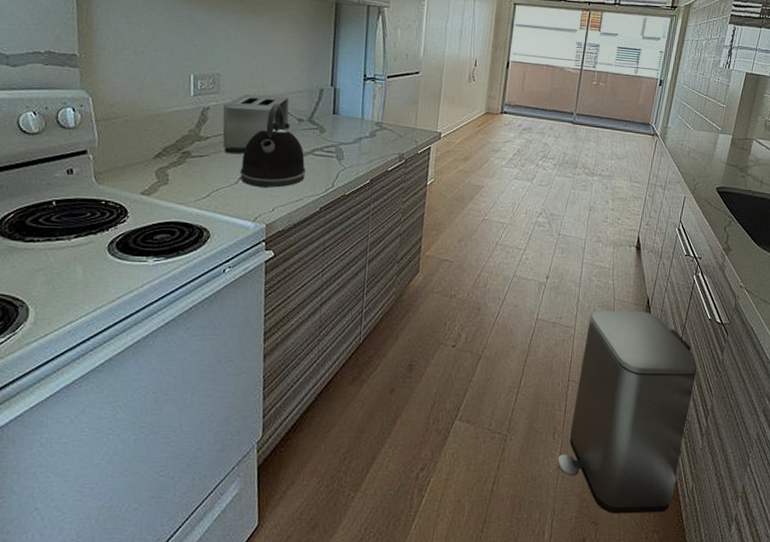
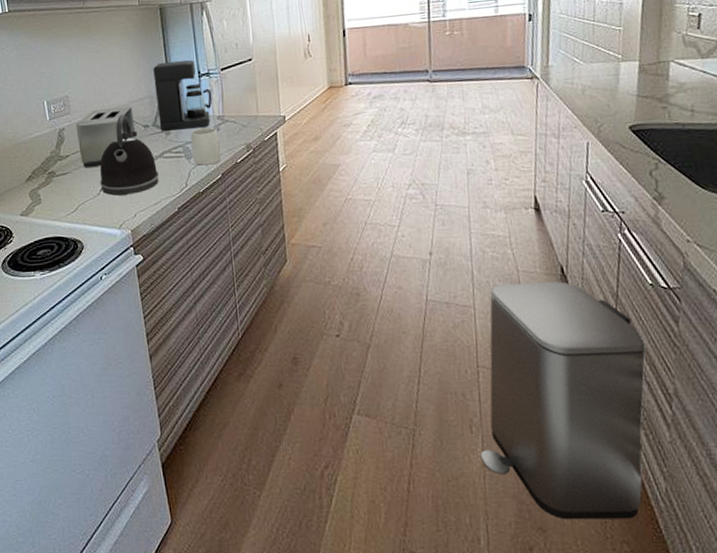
coffee maker: none [315,58,374,131] -> present [153,59,212,132]
mug: none [343,131,374,169] -> present [190,127,221,166]

